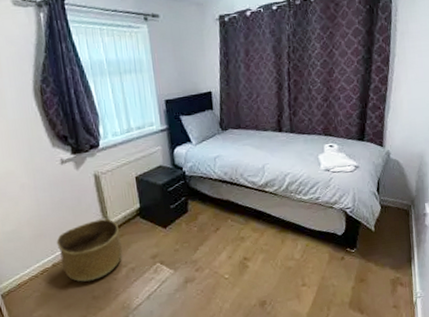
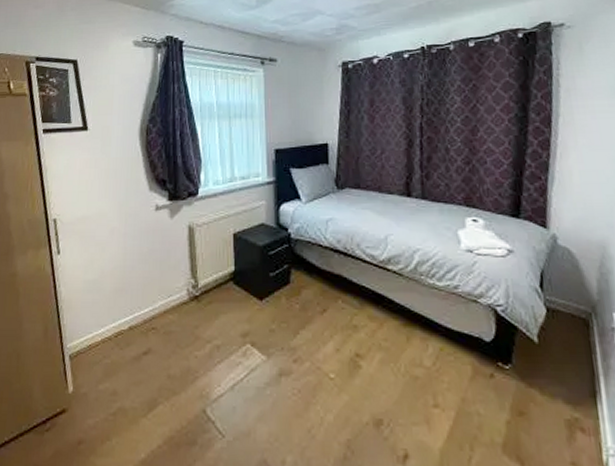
basket: present [56,219,123,282] -> none [137,280,210,354]

